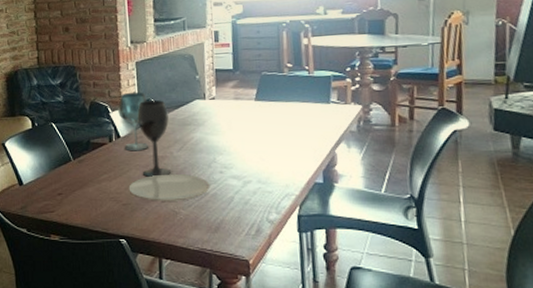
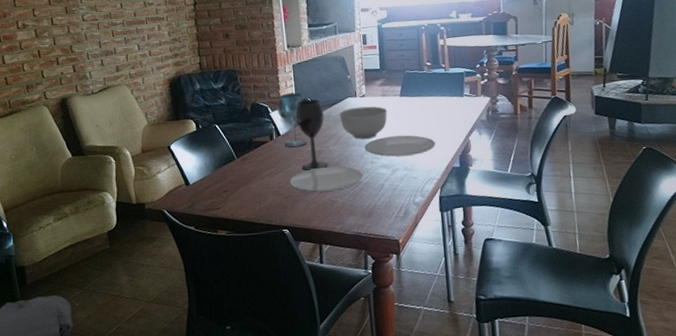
bowl: none [185,110,241,146] -> present [339,106,388,139]
plate: none [212,144,295,167] -> present [364,135,435,157]

